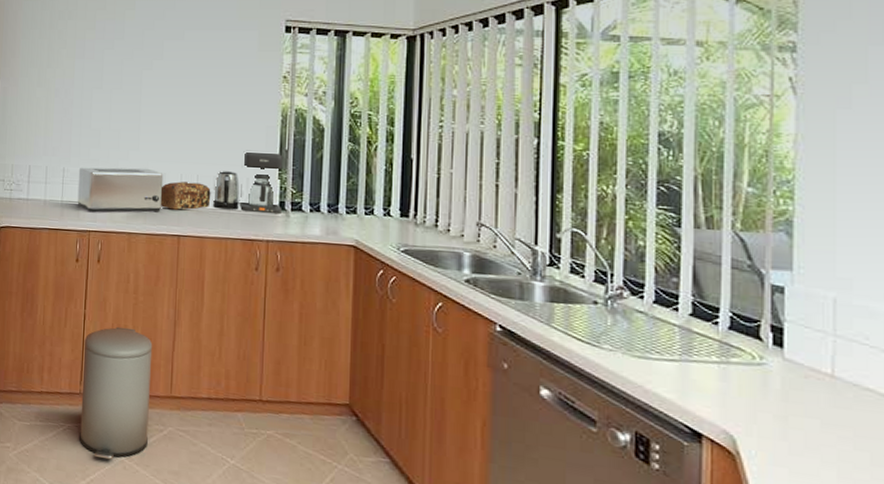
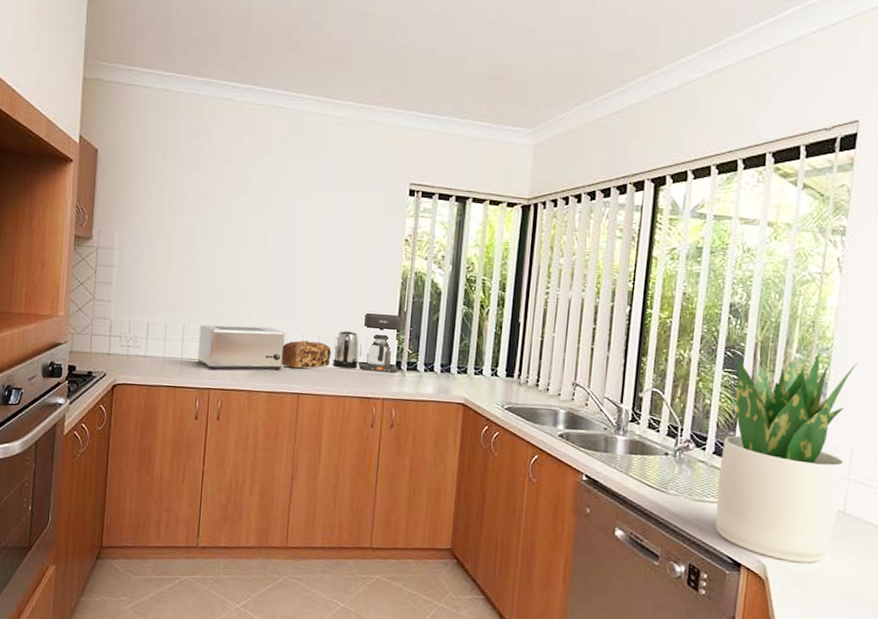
pedal bin: present [79,326,153,460] -> none [196,482,270,609]
planter: none [661,186,830,437] -> present [715,353,858,563]

